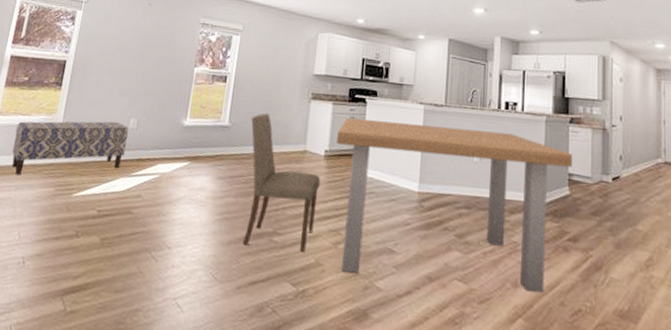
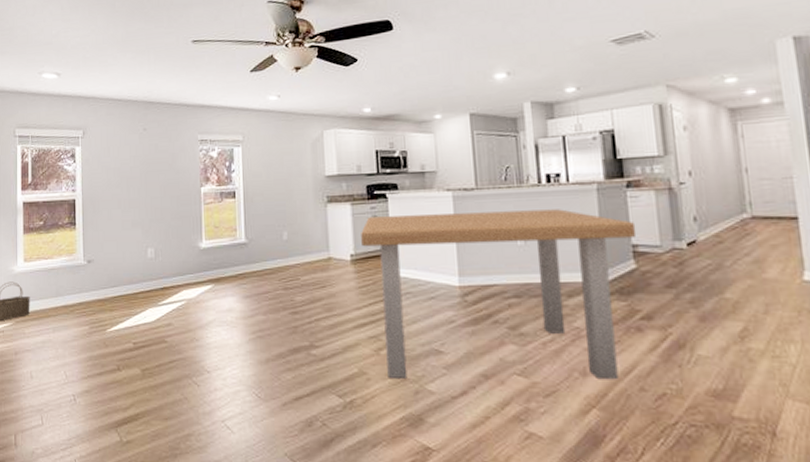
bench: present [12,121,129,175] -> none [42,254,149,318]
dining chair: present [243,113,321,252] -> none [268,224,352,362]

